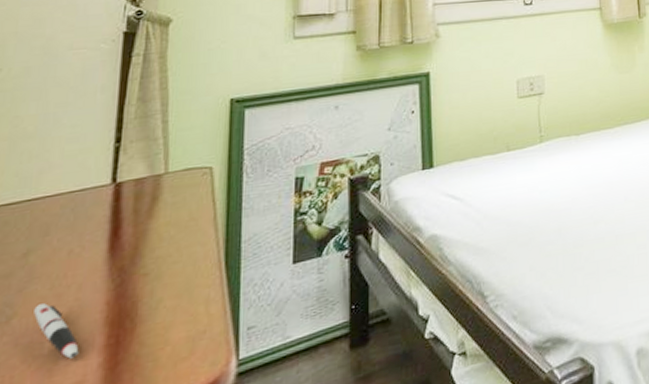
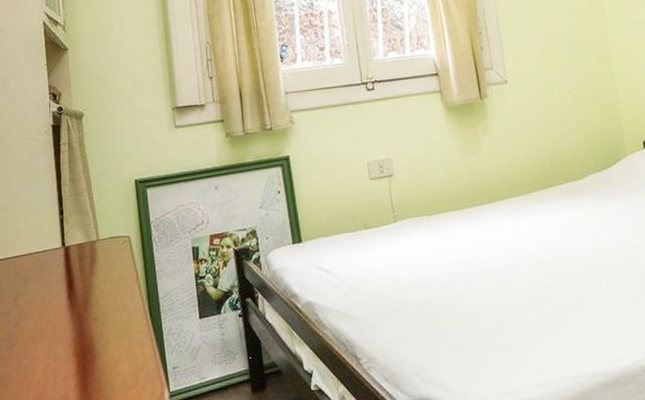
pen: present [34,303,79,359] -> none [27,336,61,379]

